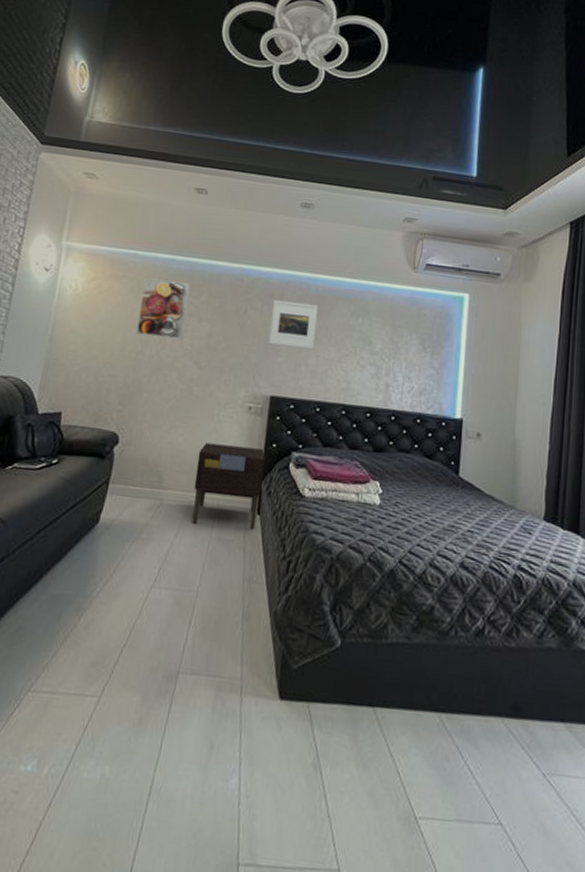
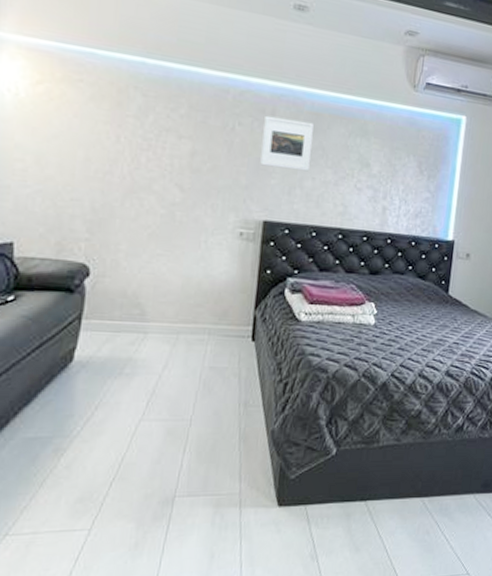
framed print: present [136,277,191,340] -> none [102,83,166,159]
nightstand: present [192,443,265,530] -> none [181,271,259,357]

